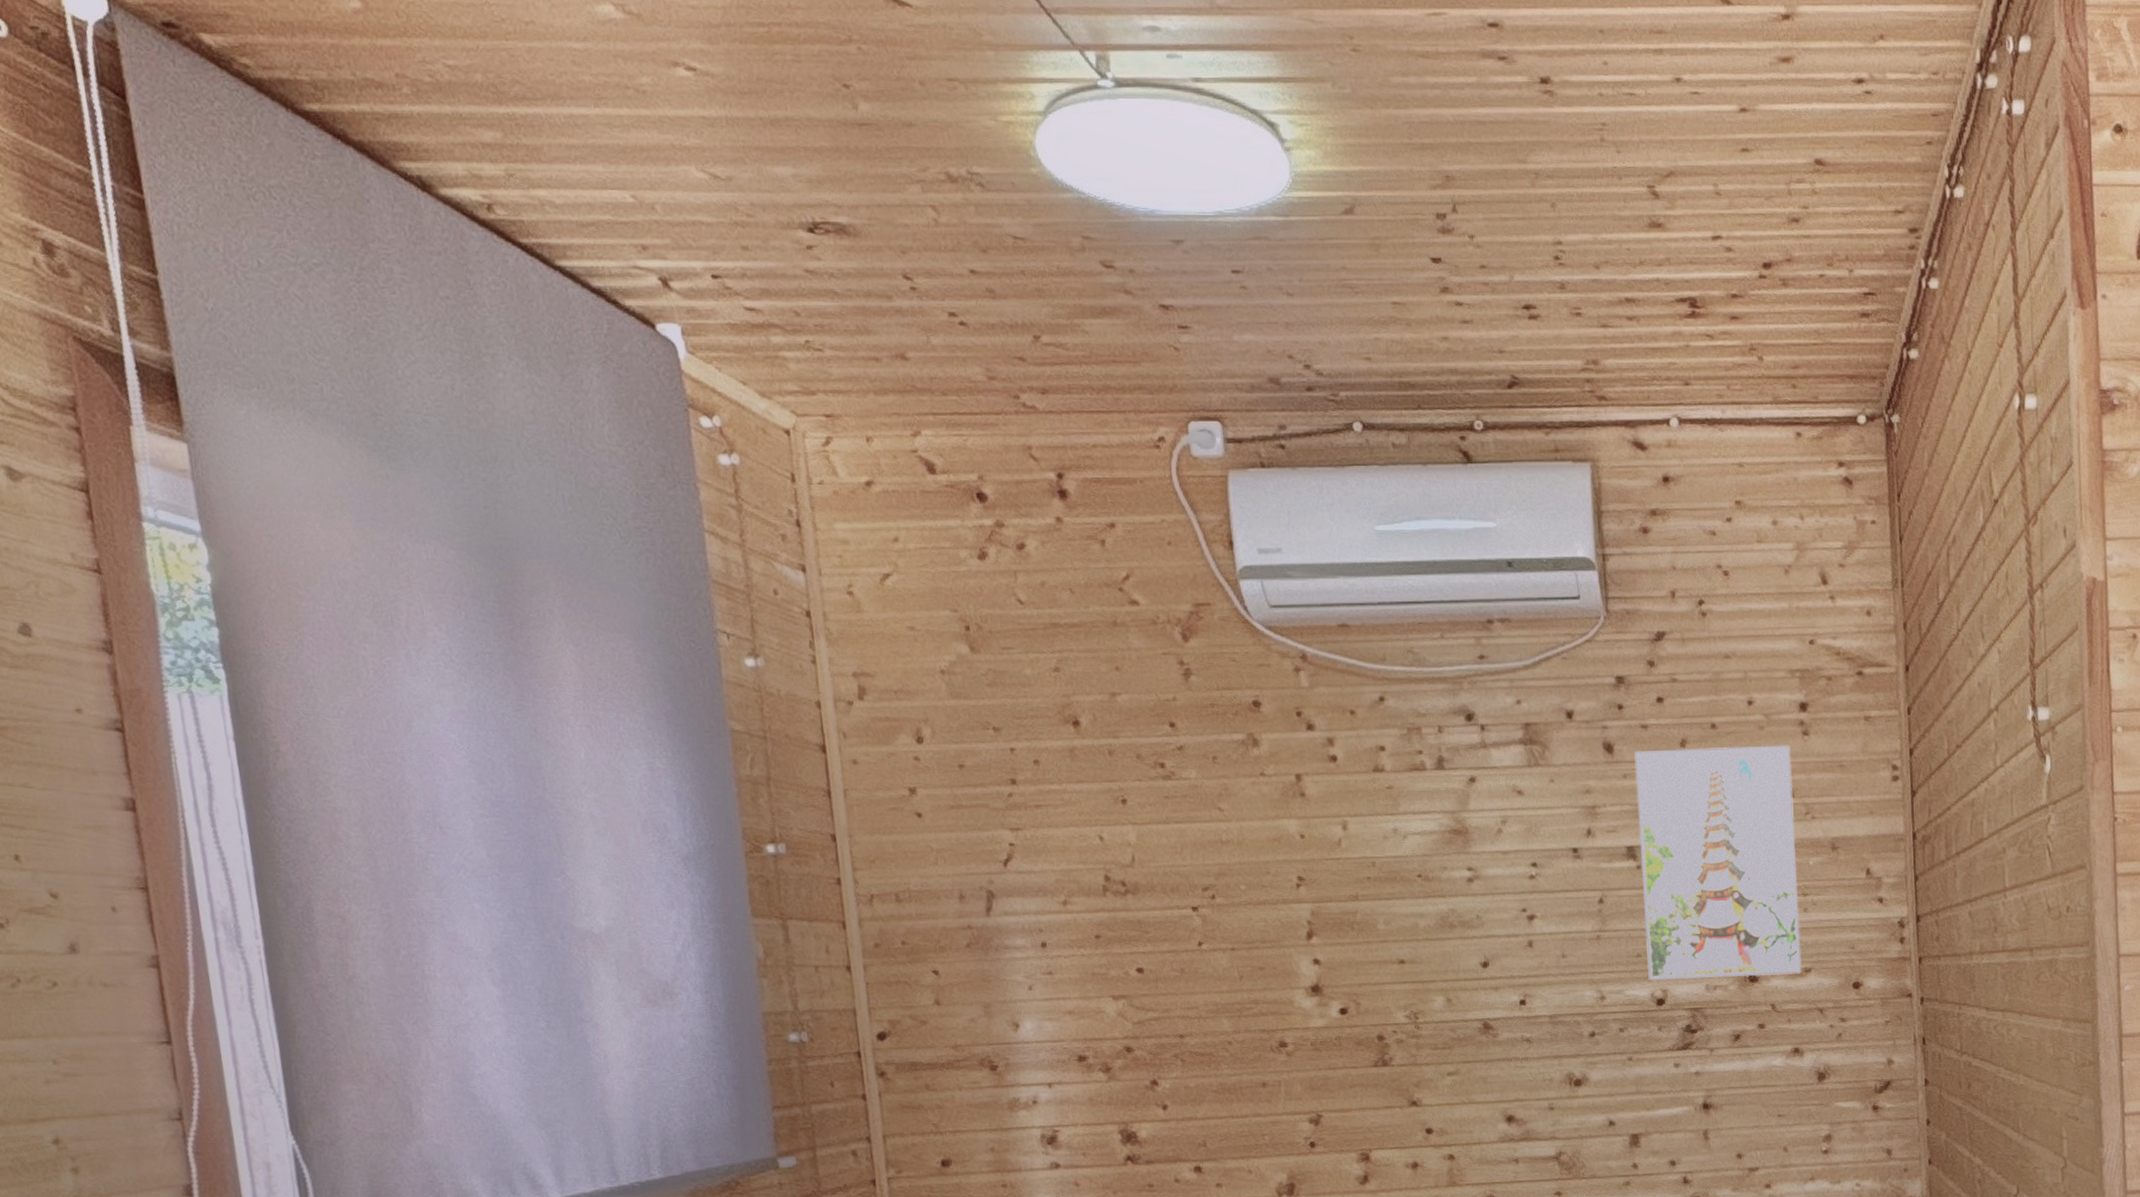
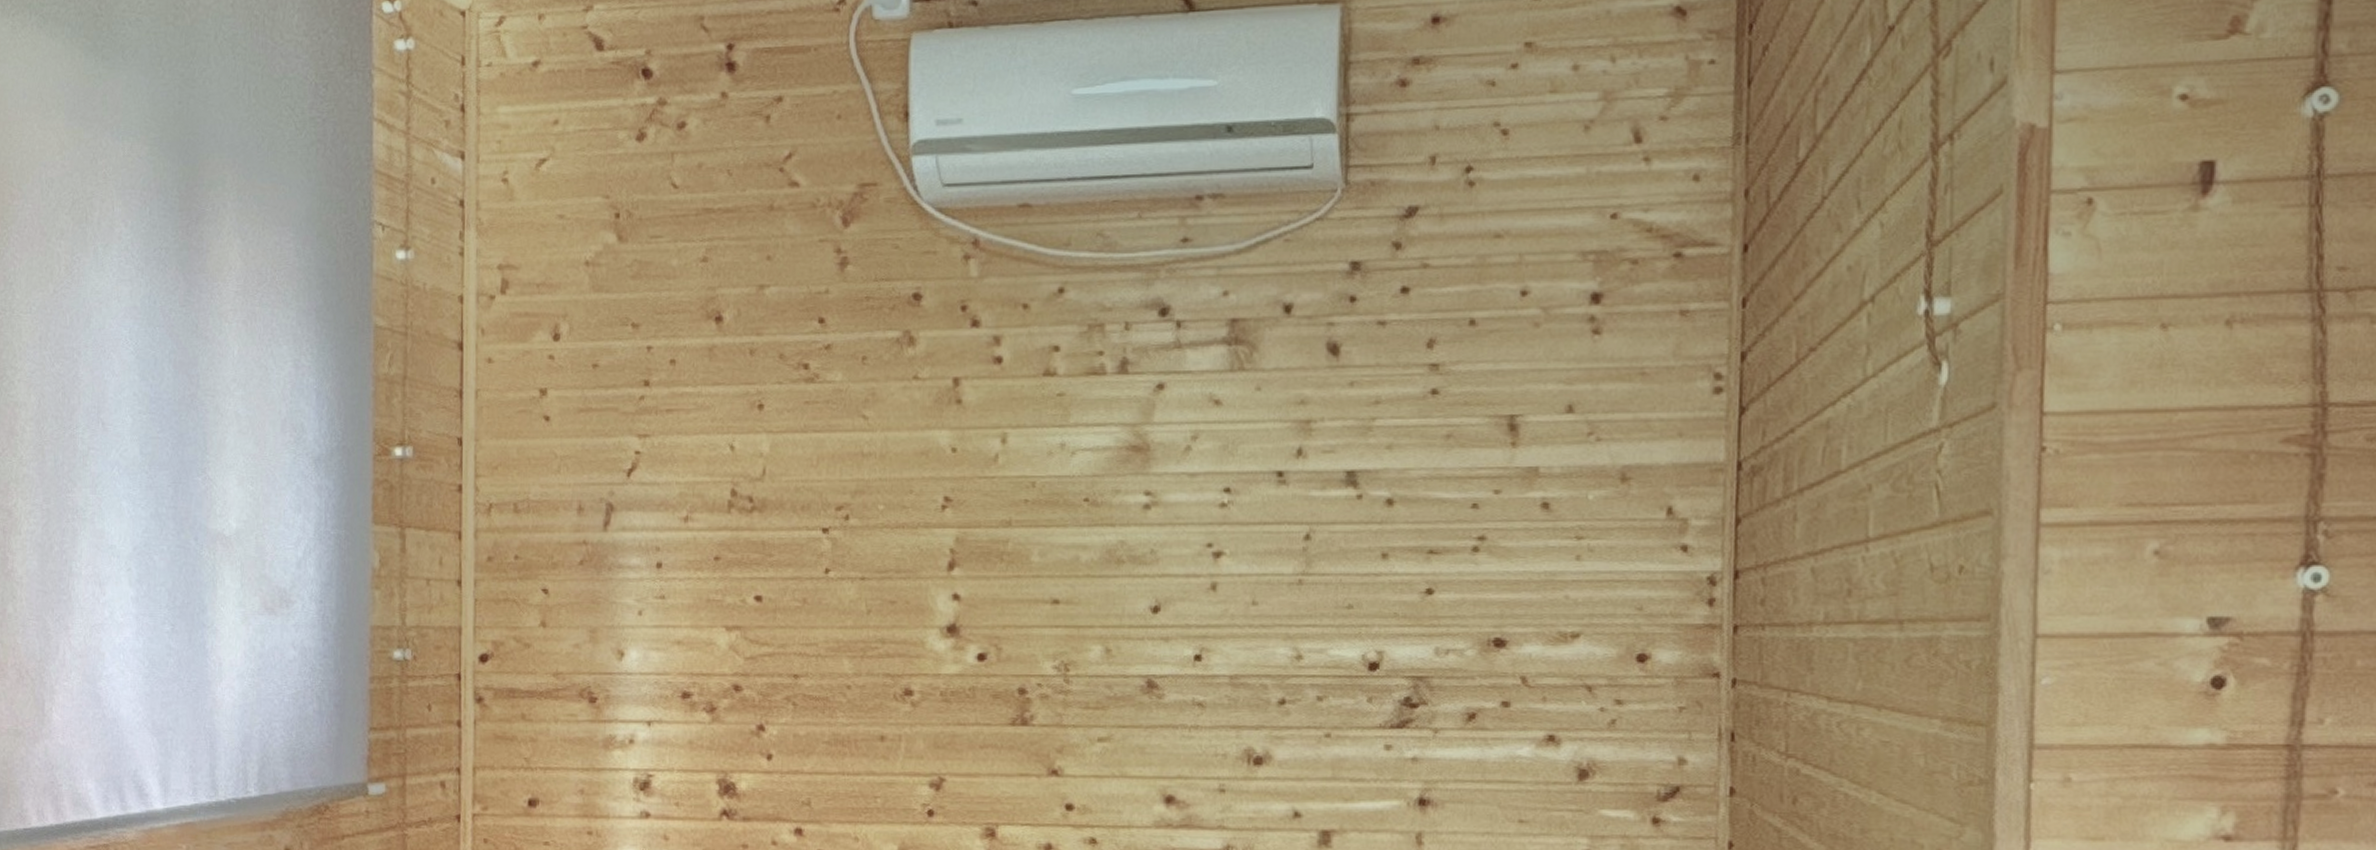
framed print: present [1634,745,1802,981] -> none [1360,346,1574,641]

